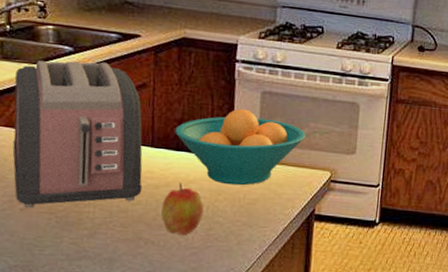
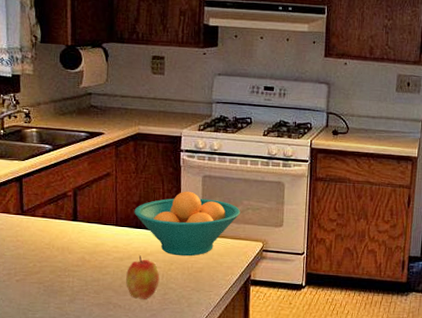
toaster: present [13,60,143,209] -> none [8,157,110,280]

